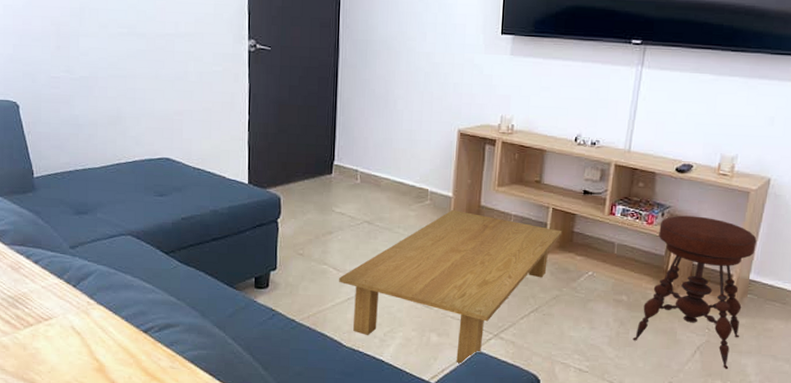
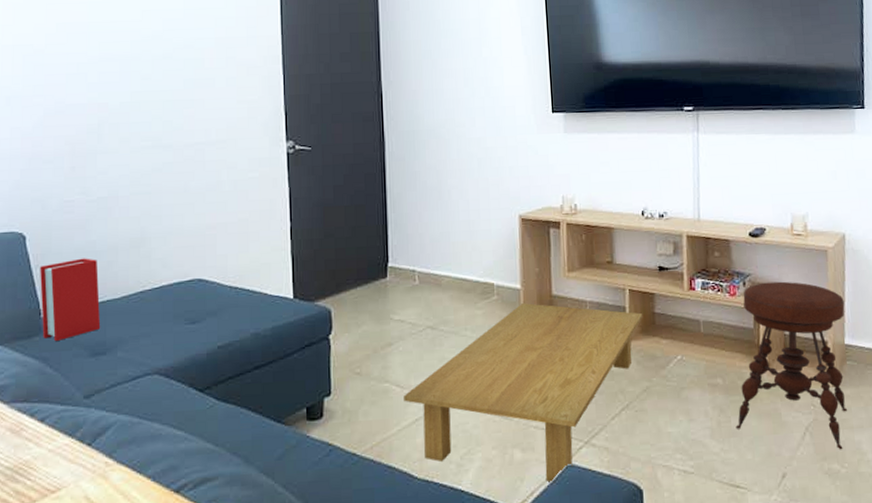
book: none [32,129,83,199] -> present [40,258,101,342]

